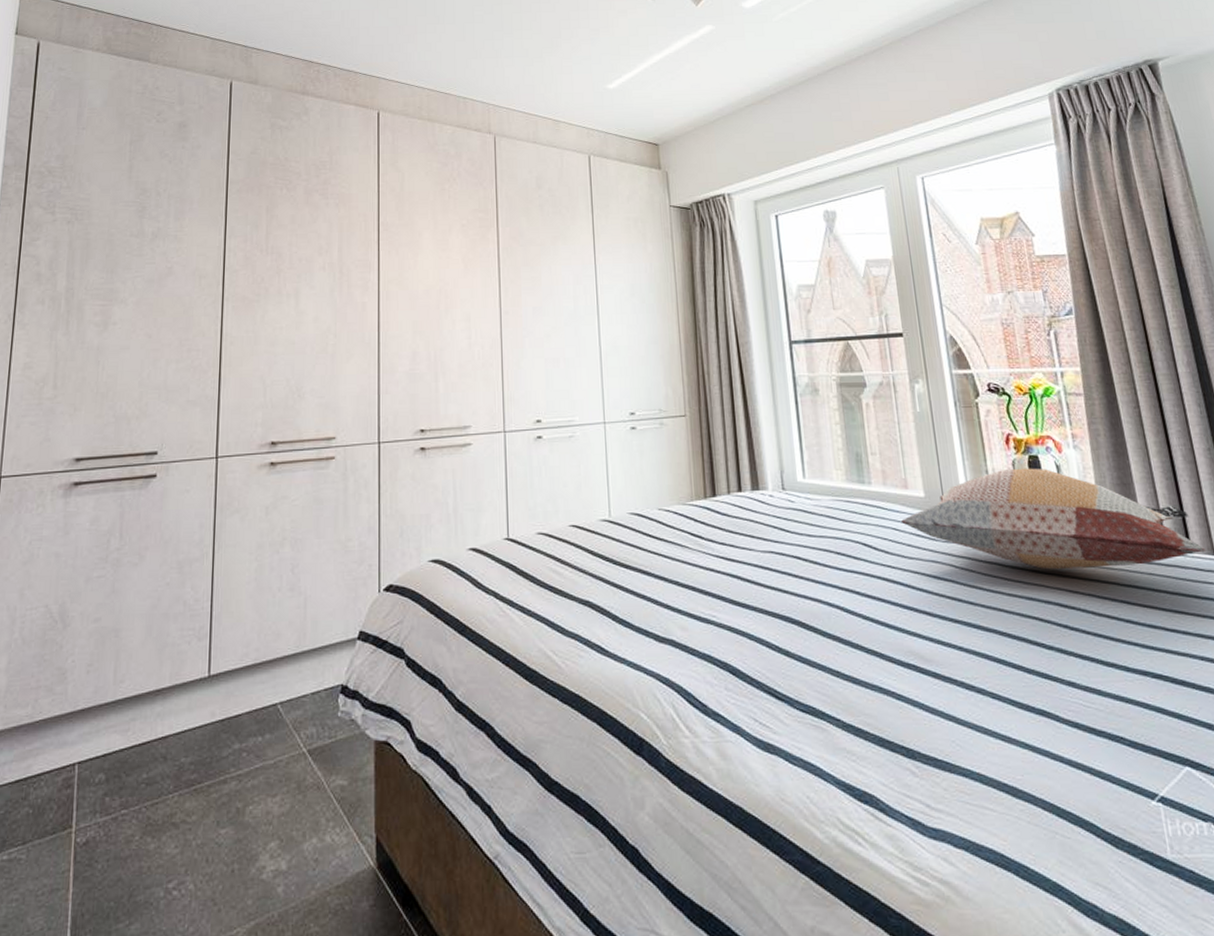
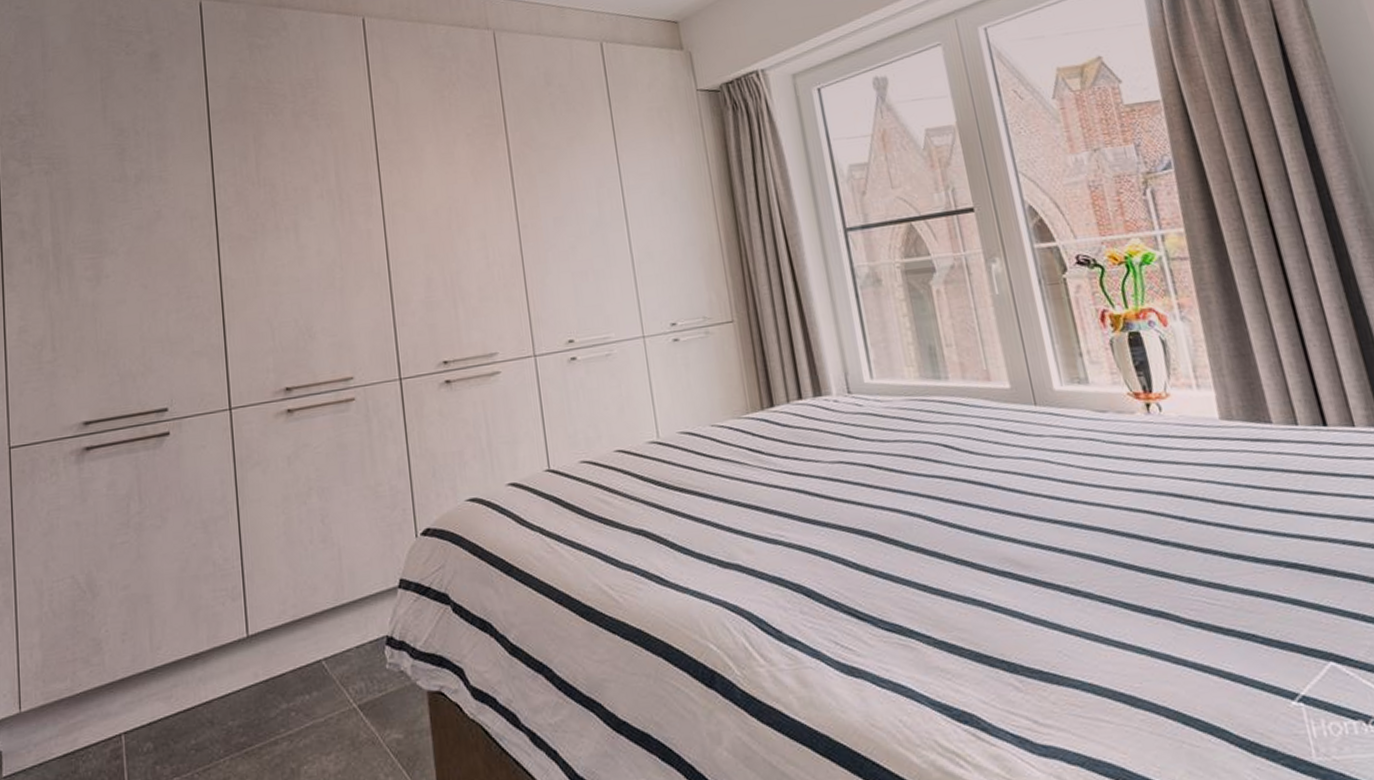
decorative pillow: present [901,468,1206,570] -> none [985,345,1344,458]

